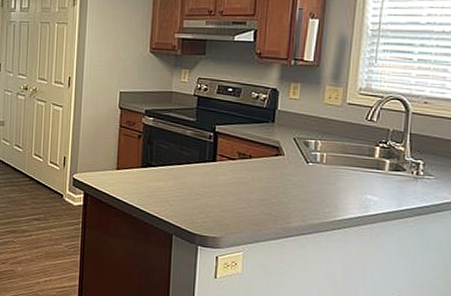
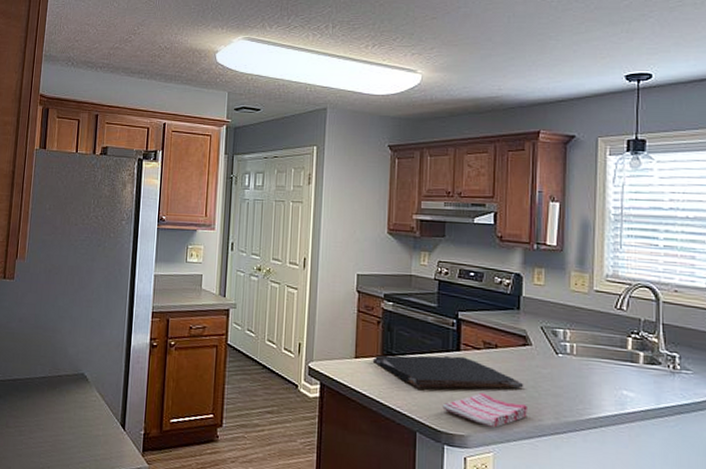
cutting board: none [133,166,275,197] -> present [372,355,524,389]
dish towel: none [197,199,277,231] -> present [442,393,527,429]

